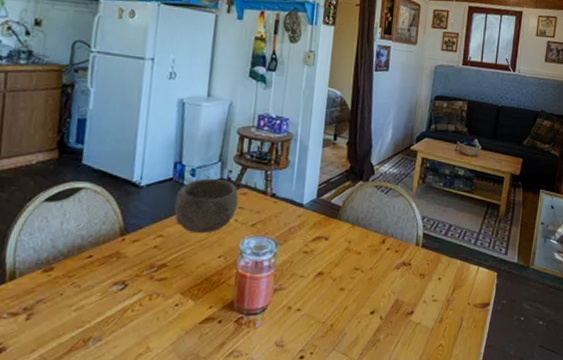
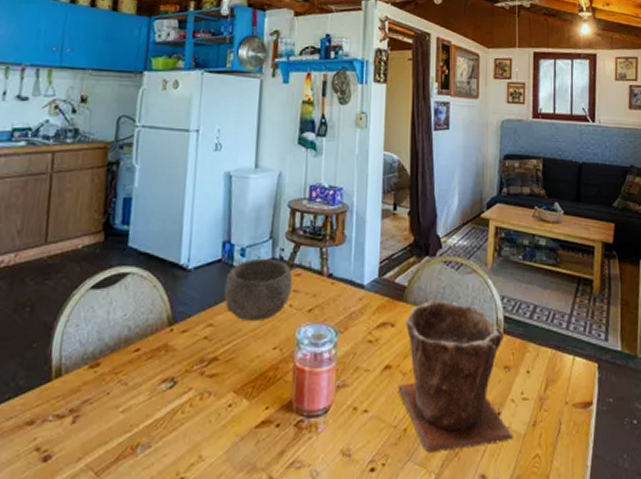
plant pot: none [328,217,423,343] -> present [398,298,513,451]

